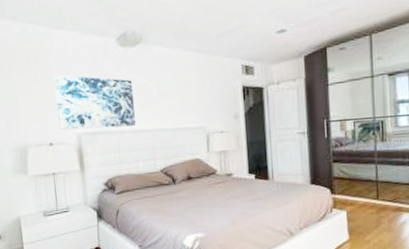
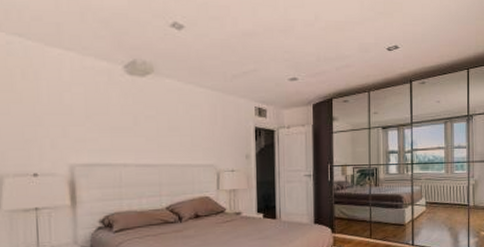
wall art: present [54,75,136,130] -> none [44,98,141,160]

